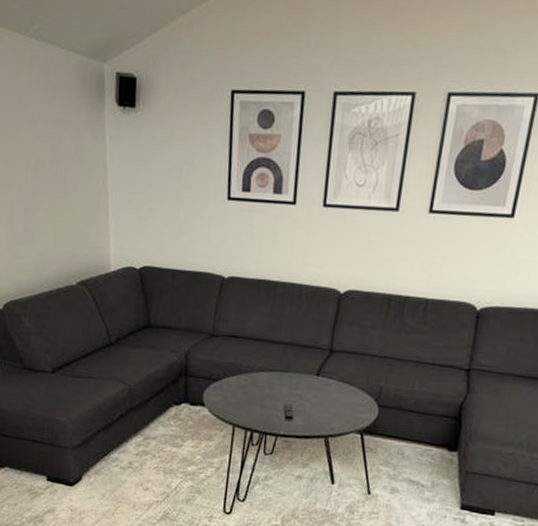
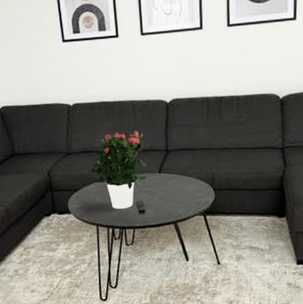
potted flower: none [236,319,312,411] -> present [90,131,150,209]

